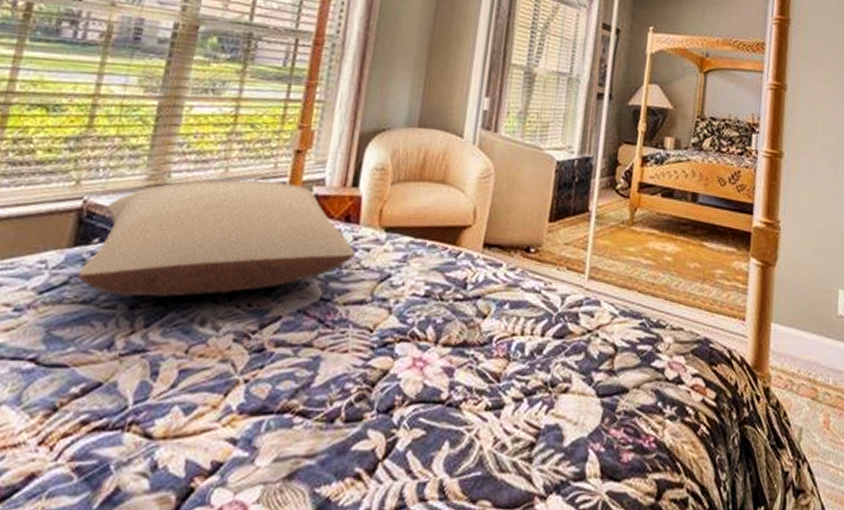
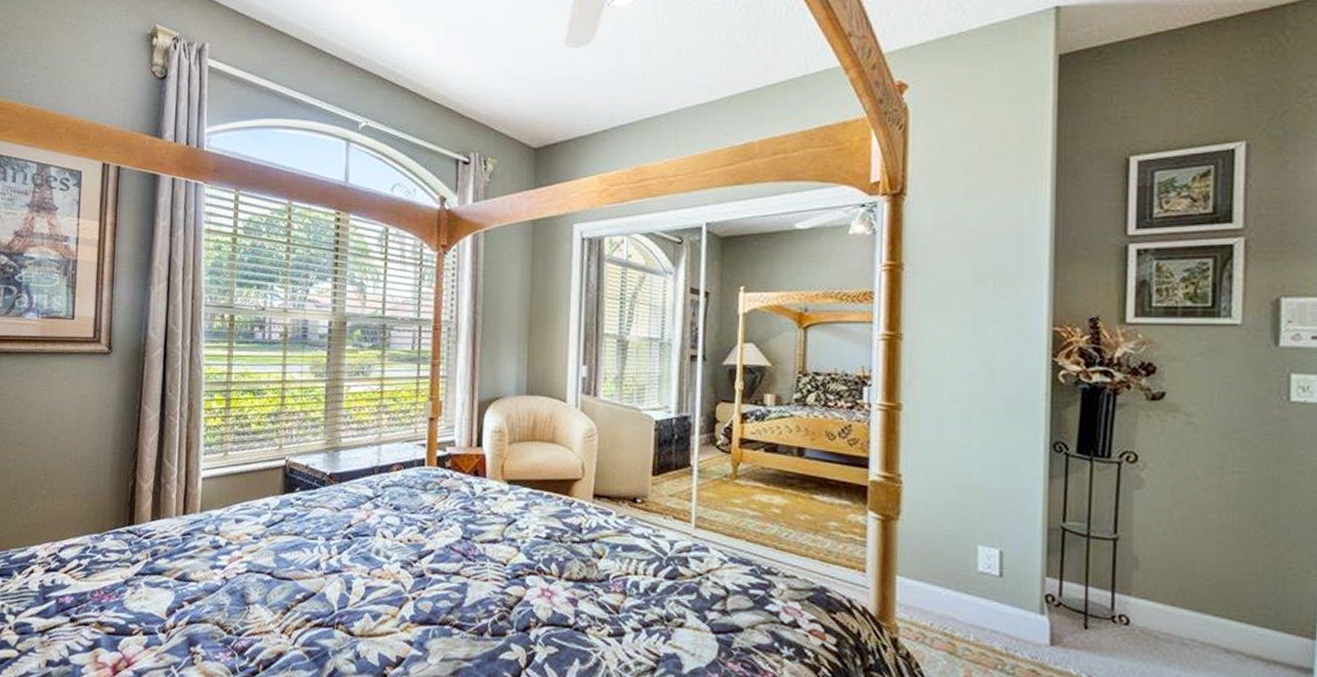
pillow: present [78,179,356,297] -> none [290,442,486,532]

